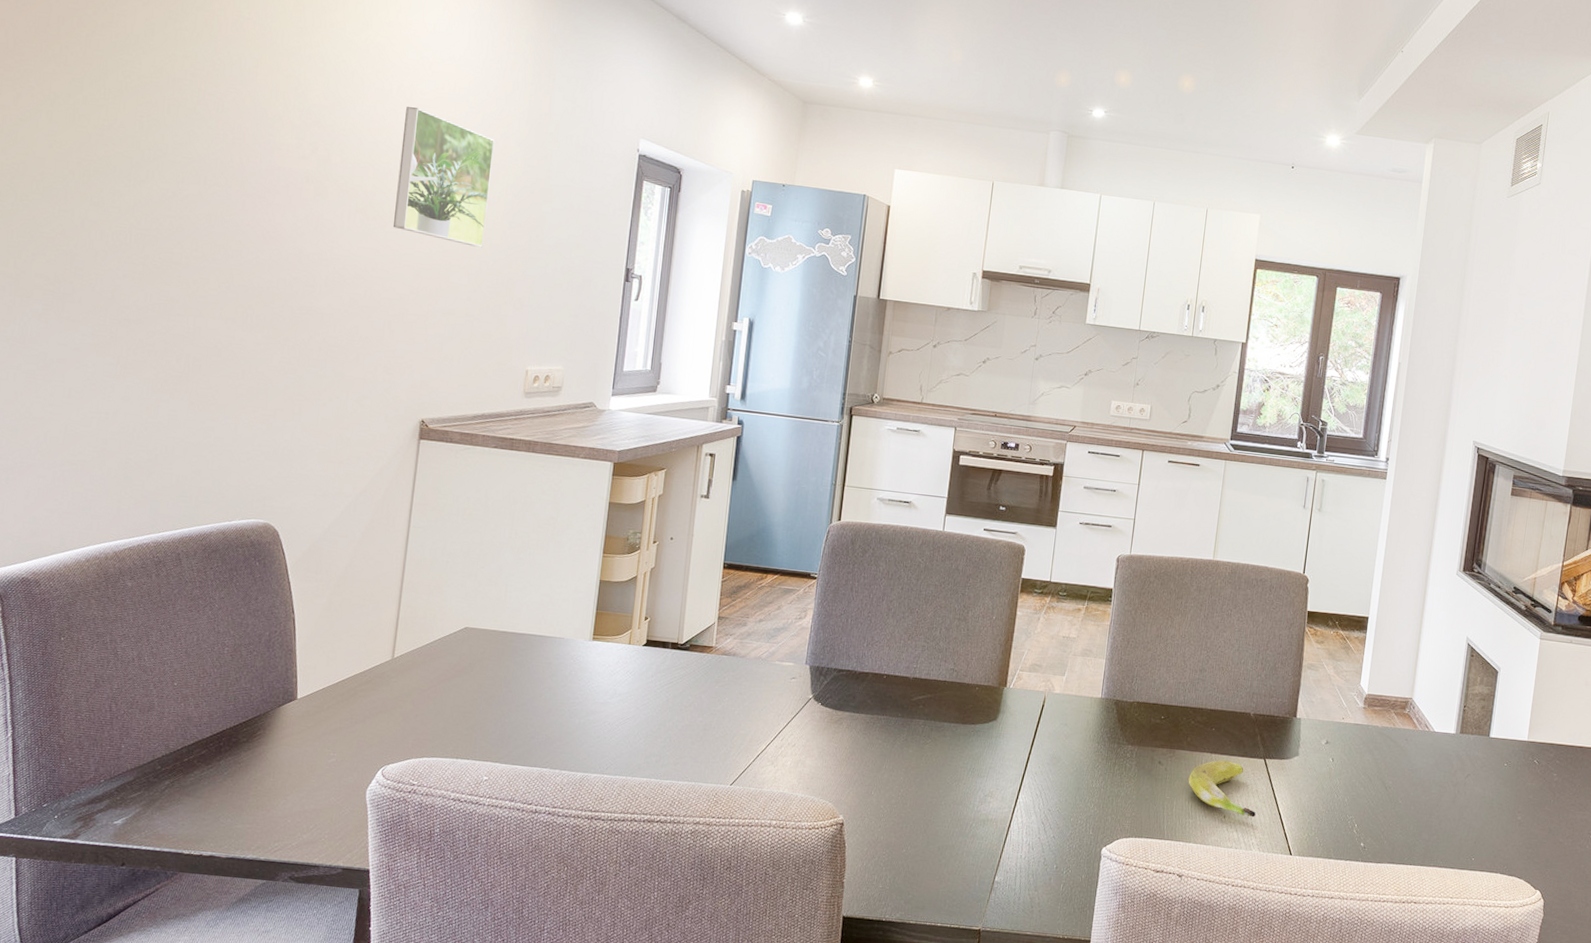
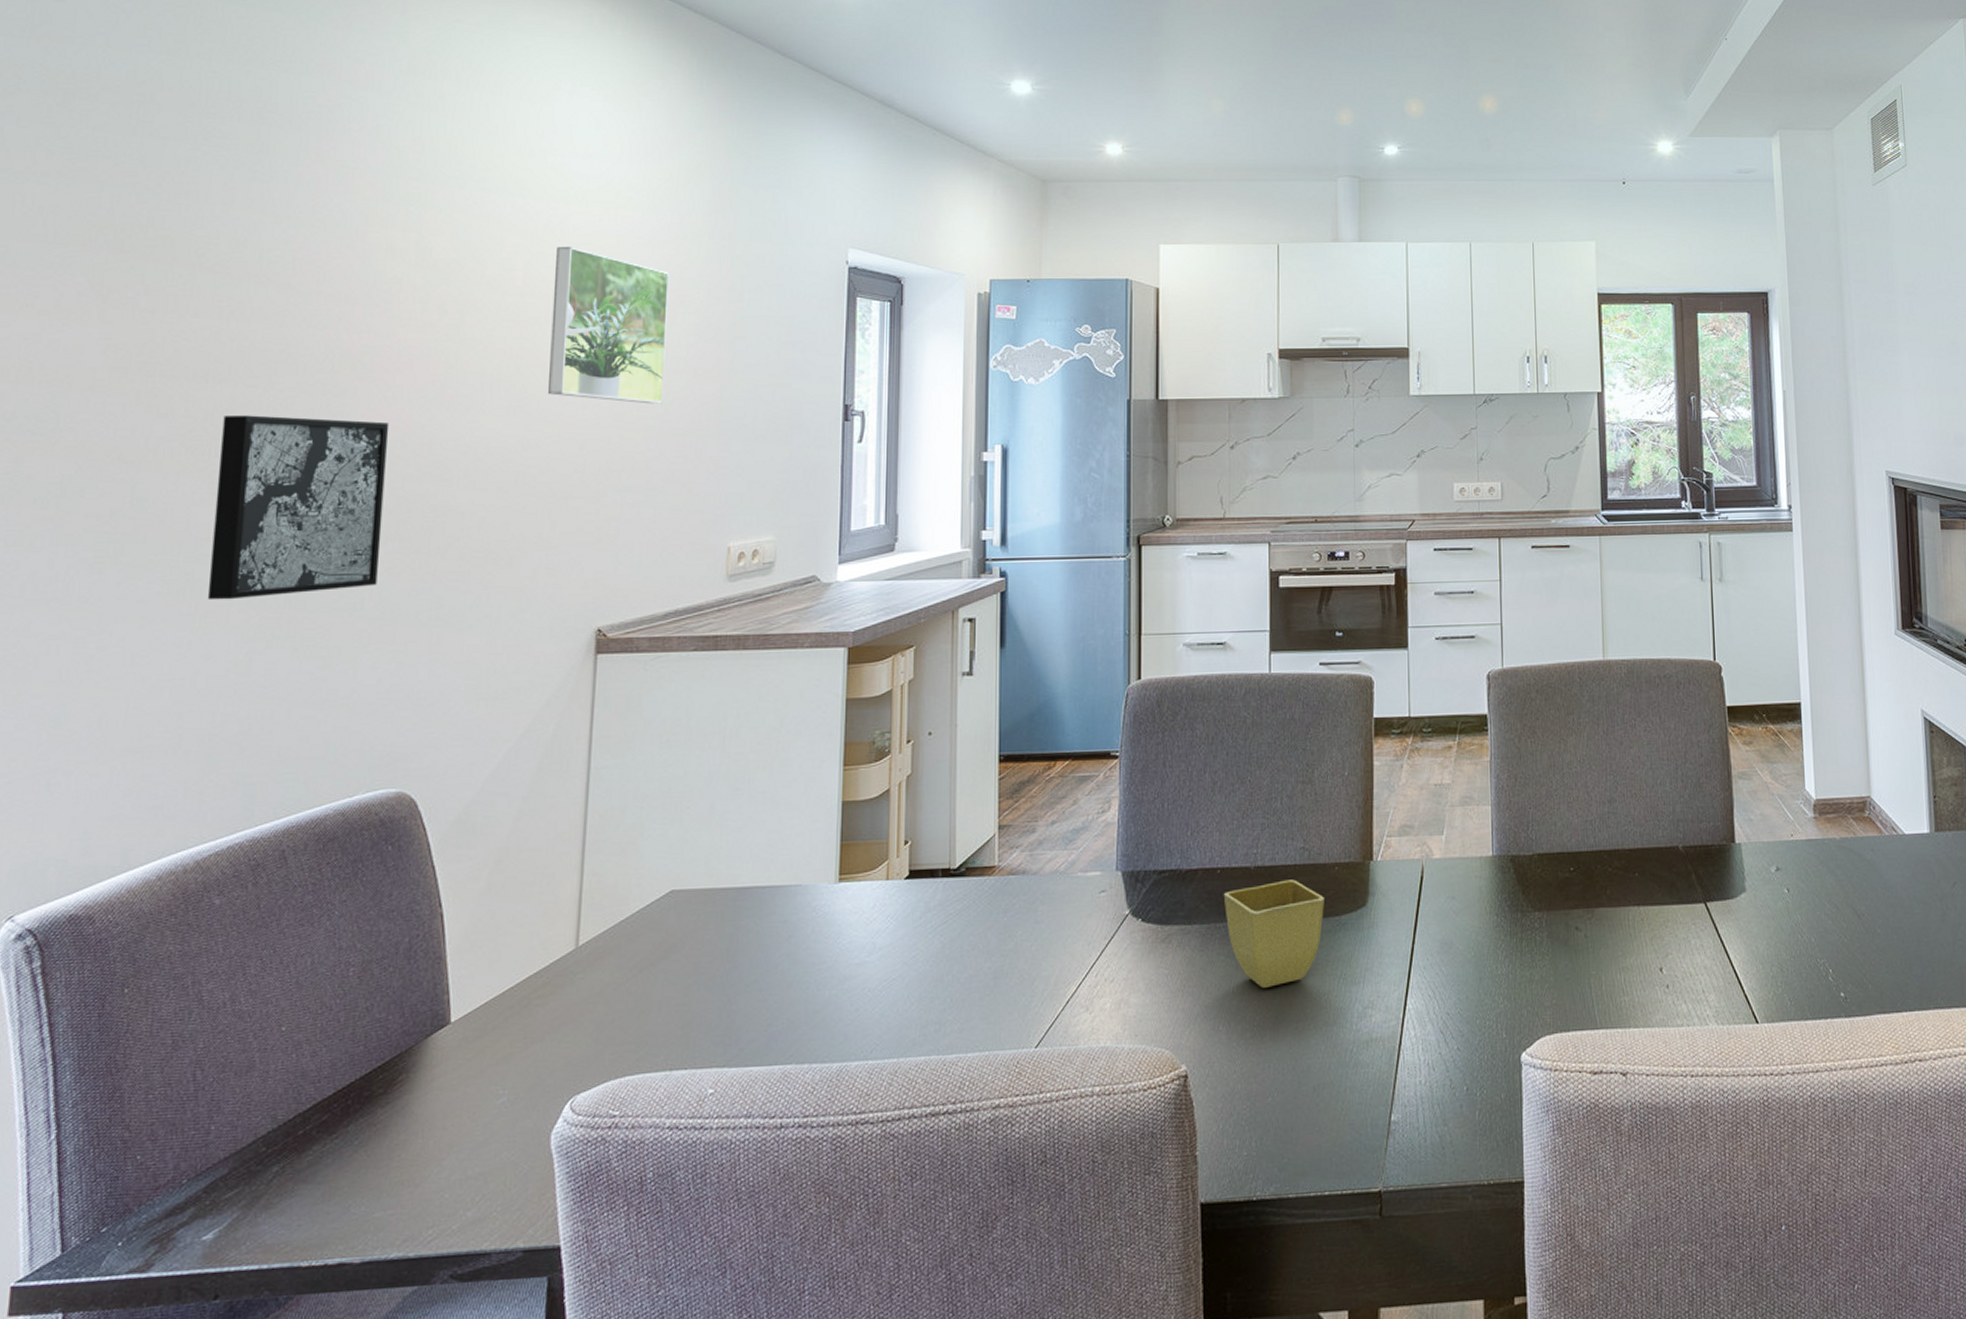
wall art: none [126,210,269,362] -> present [207,415,390,601]
flower pot: none [886,691,966,769] -> present [1223,879,1326,988]
banana: present [1188,760,1256,818] -> none [1615,912,1706,983]

